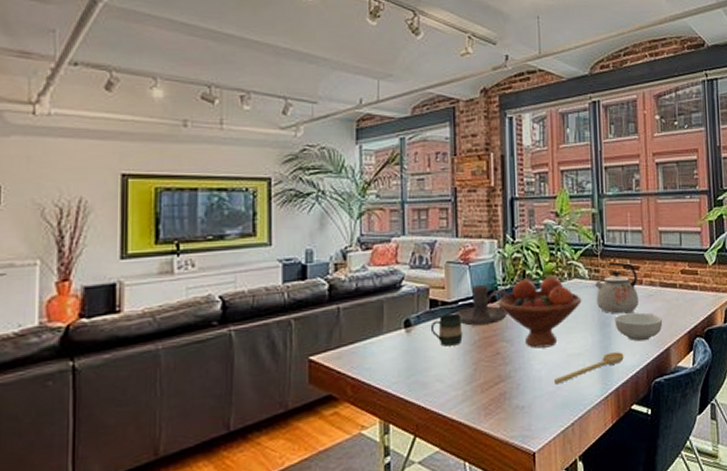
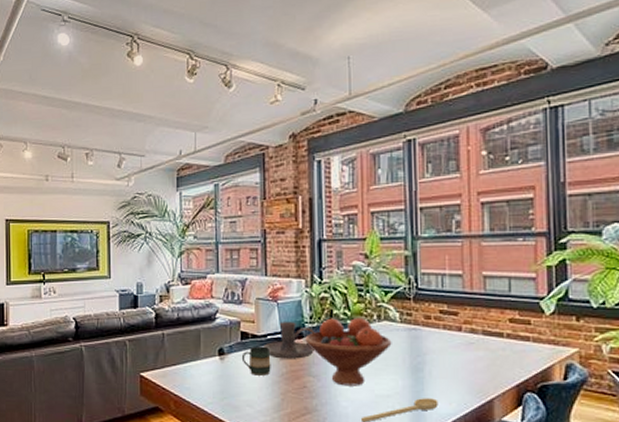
kettle: present [595,262,639,314] -> none [407,306,458,360]
cereal bowl: present [614,312,662,342] -> none [428,360,484,390]

